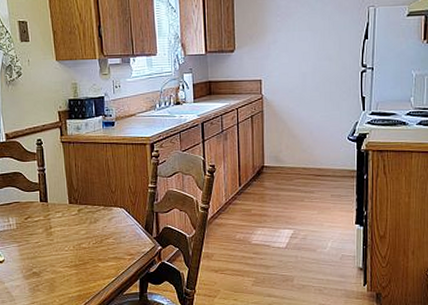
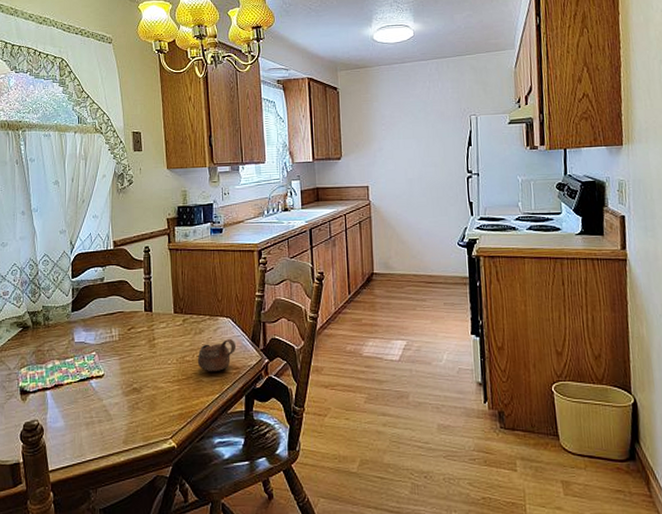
cup: none [93,227,130,258] -> present [197,338,236,372]

